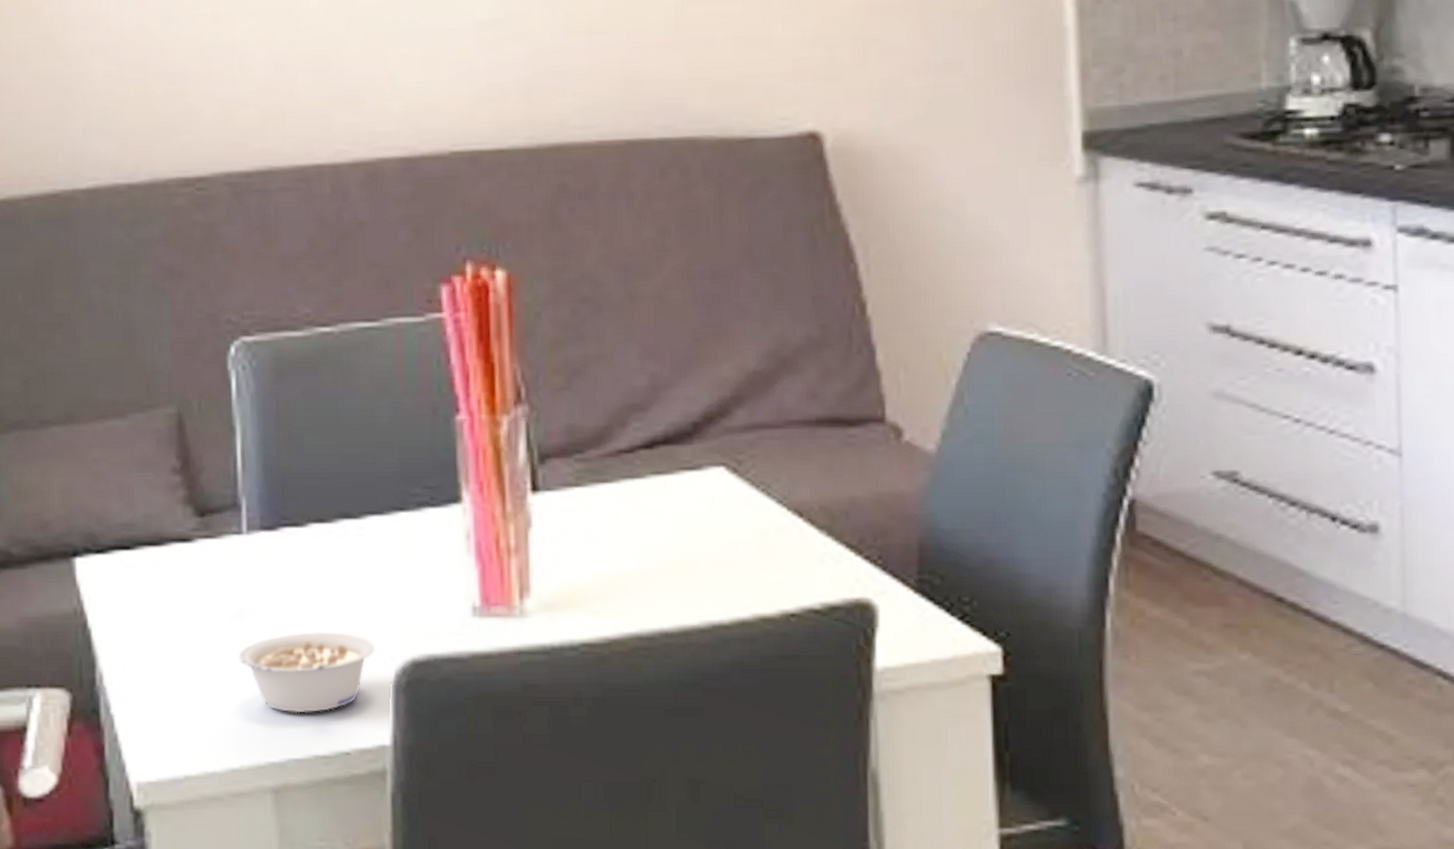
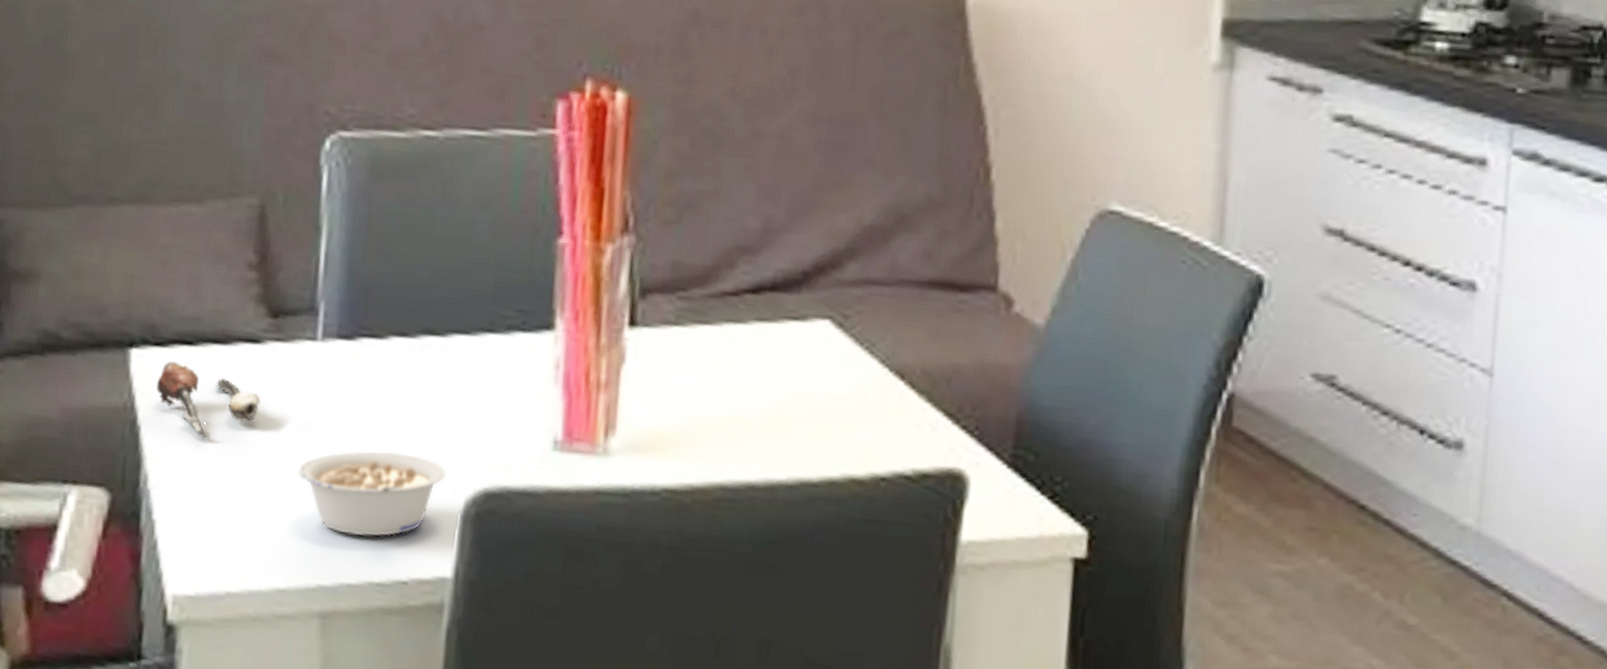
spoon: none [101,567,197,635] -> present [156,361,261,439]

